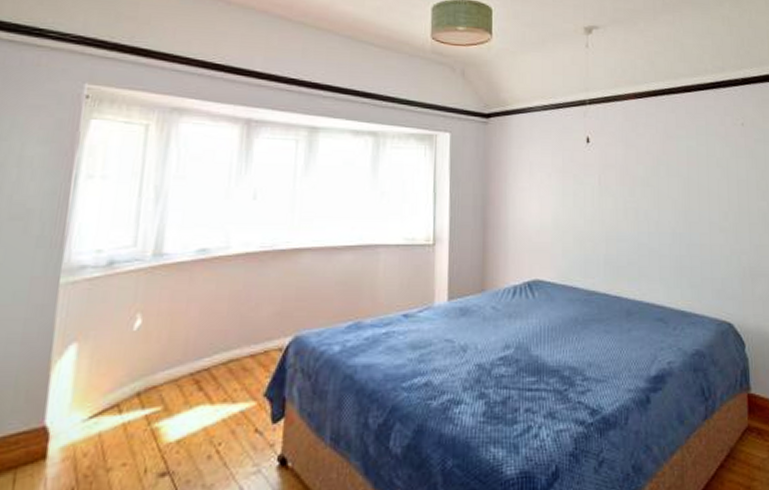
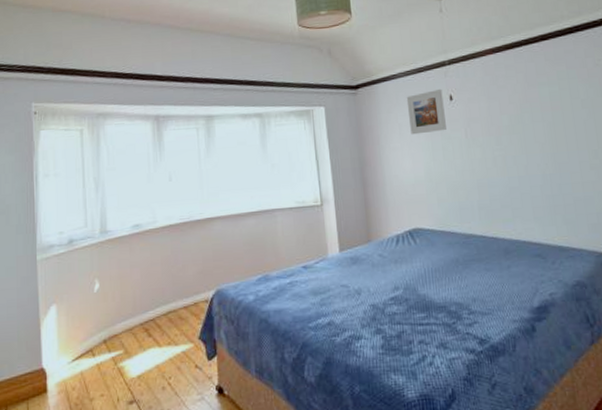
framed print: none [541,128,580,176] -> present [406,88,446,135]

